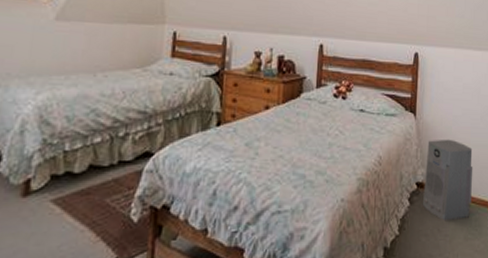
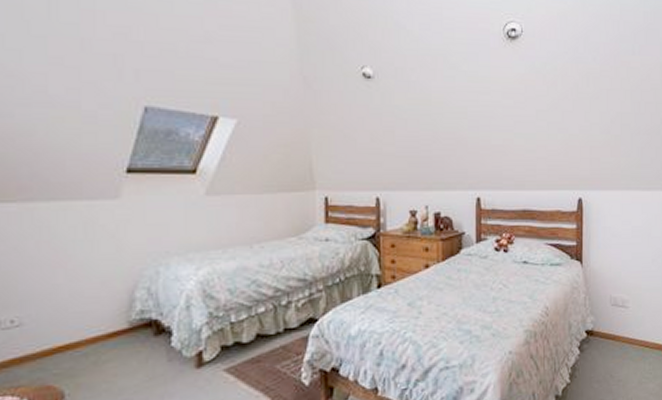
air purifier: present [423,139,473,221] -> none [594,284,646,367]

